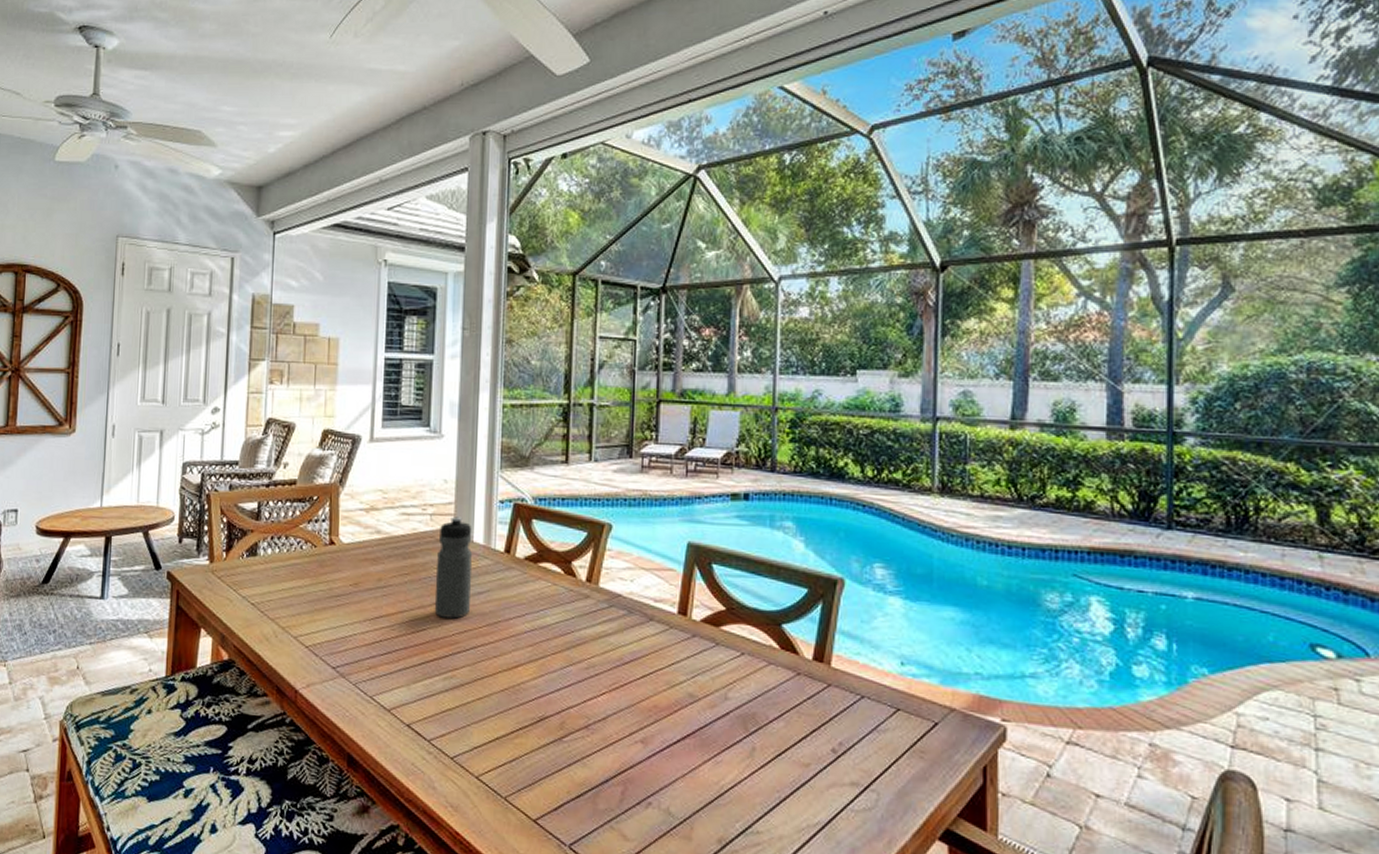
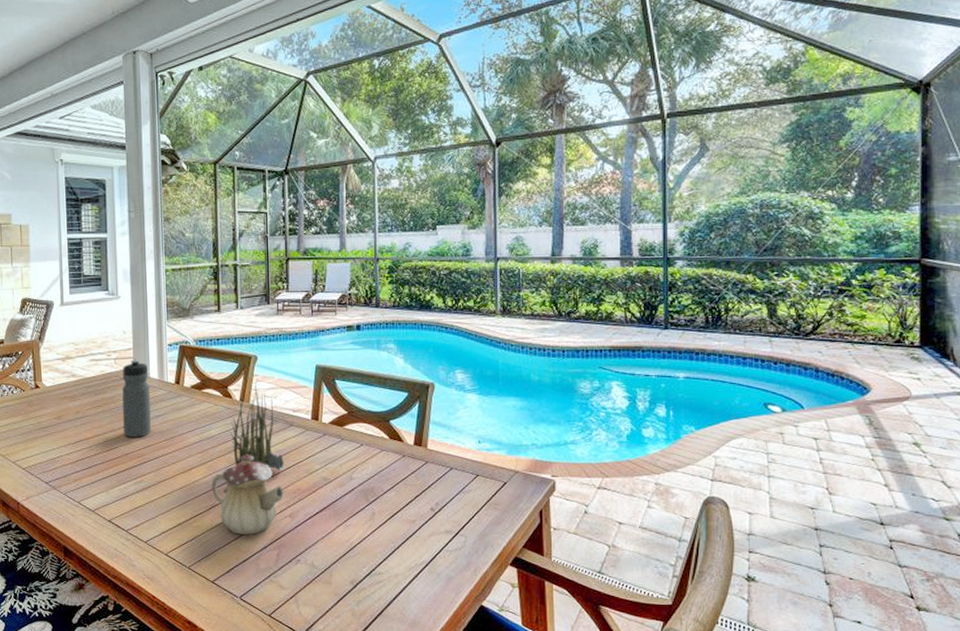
teapot: none [541,653,636,762] -> present [211,454,284,535]
plant: none [571,553,638,679] -> present [230,378,284,471]

